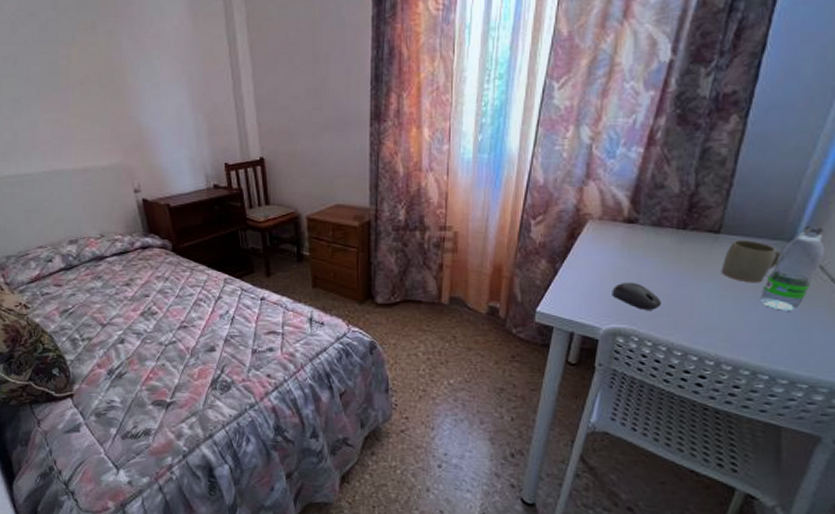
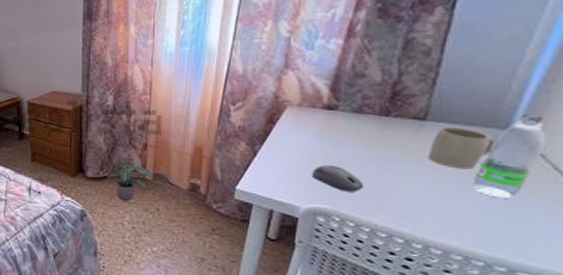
potted plant: none [399,285,450,328] -> present [107,162,153,200]

